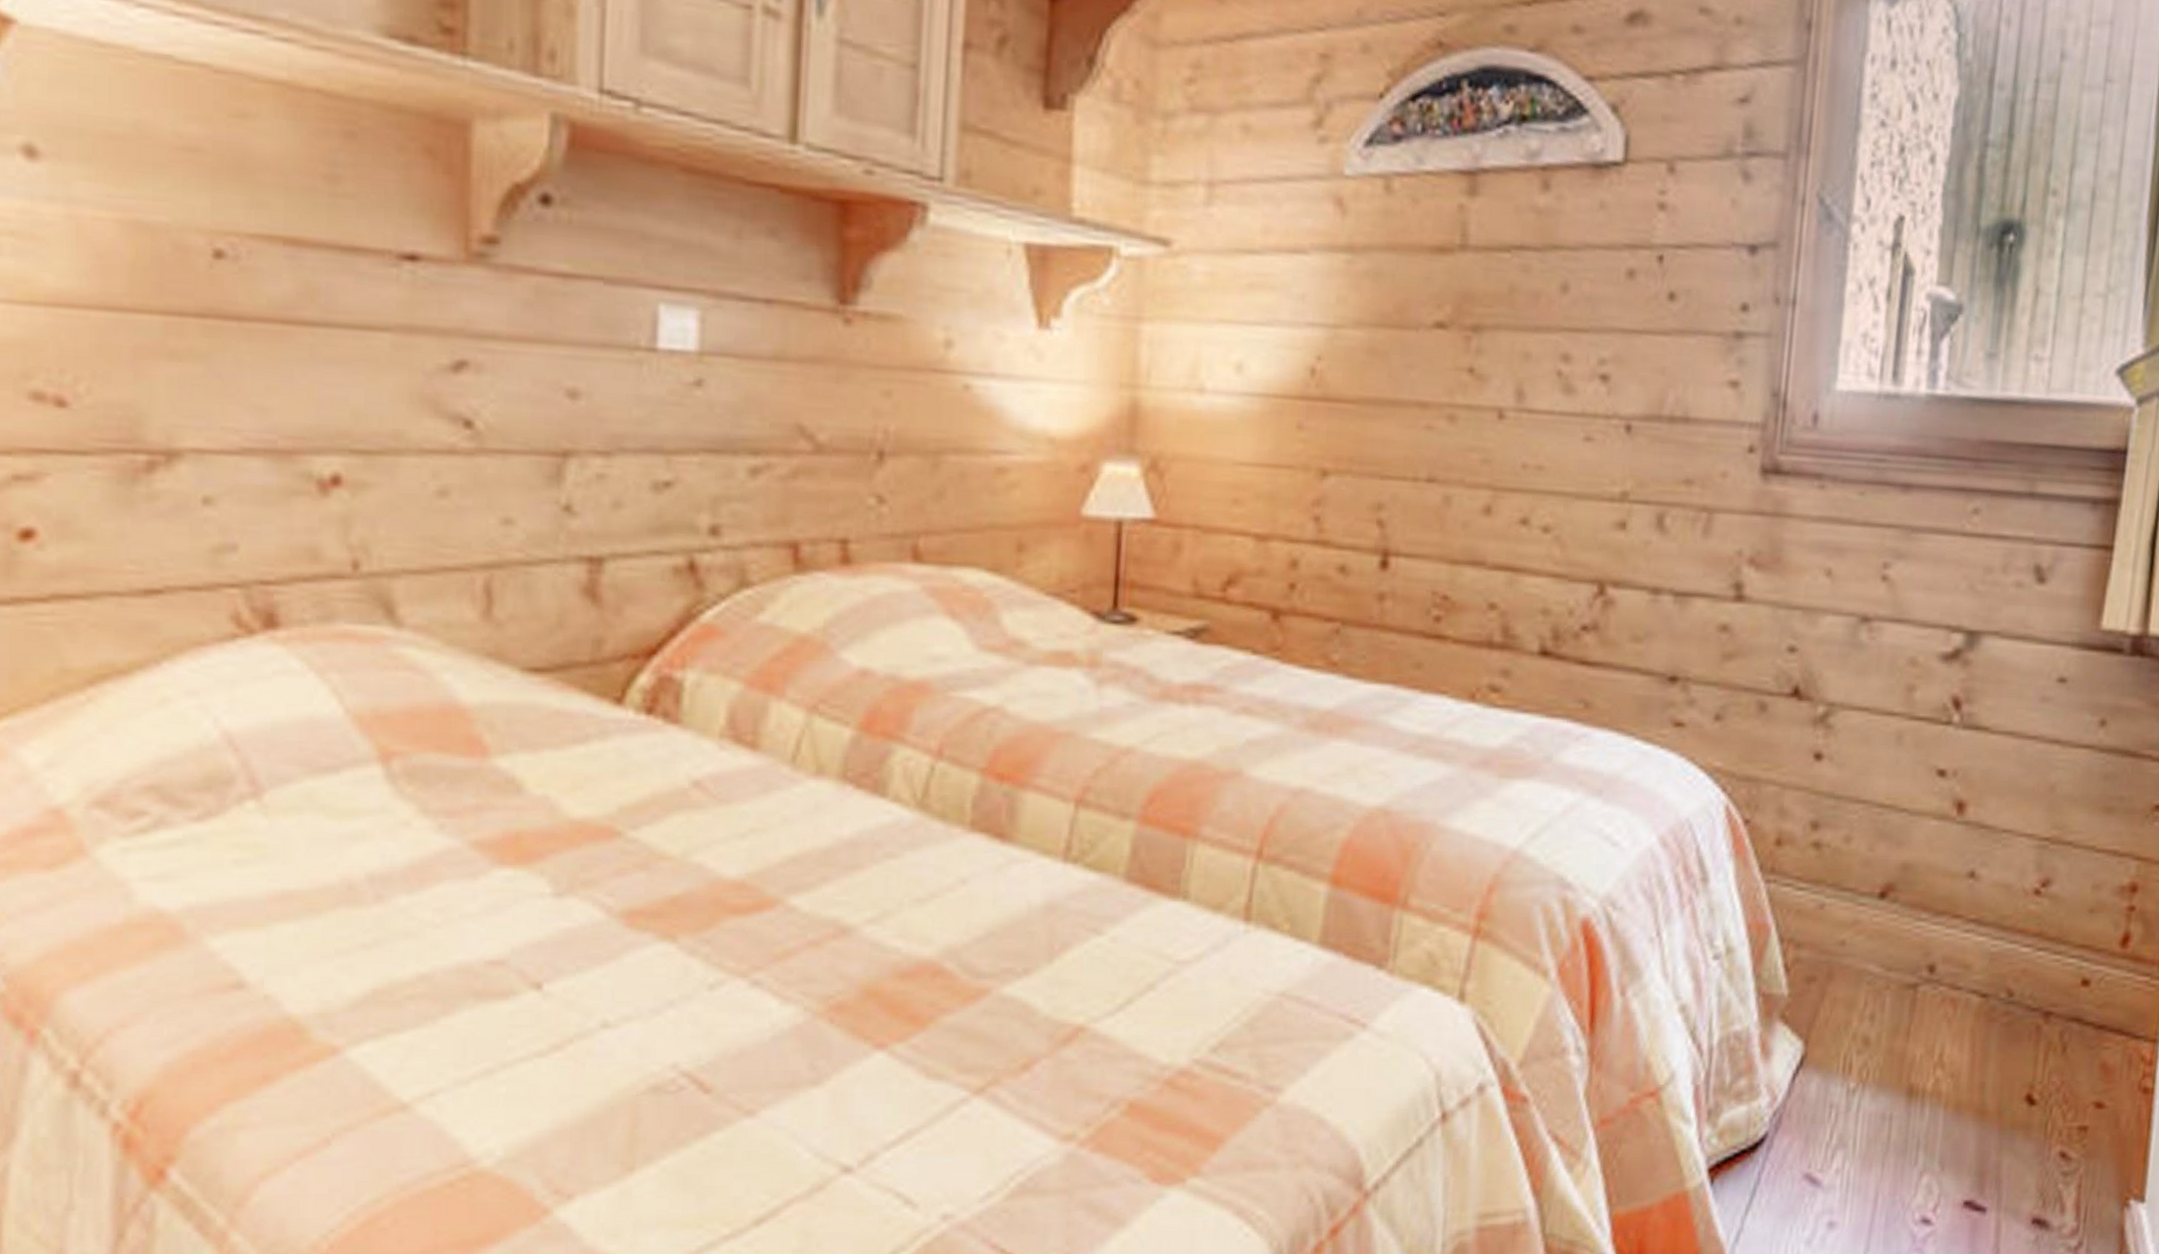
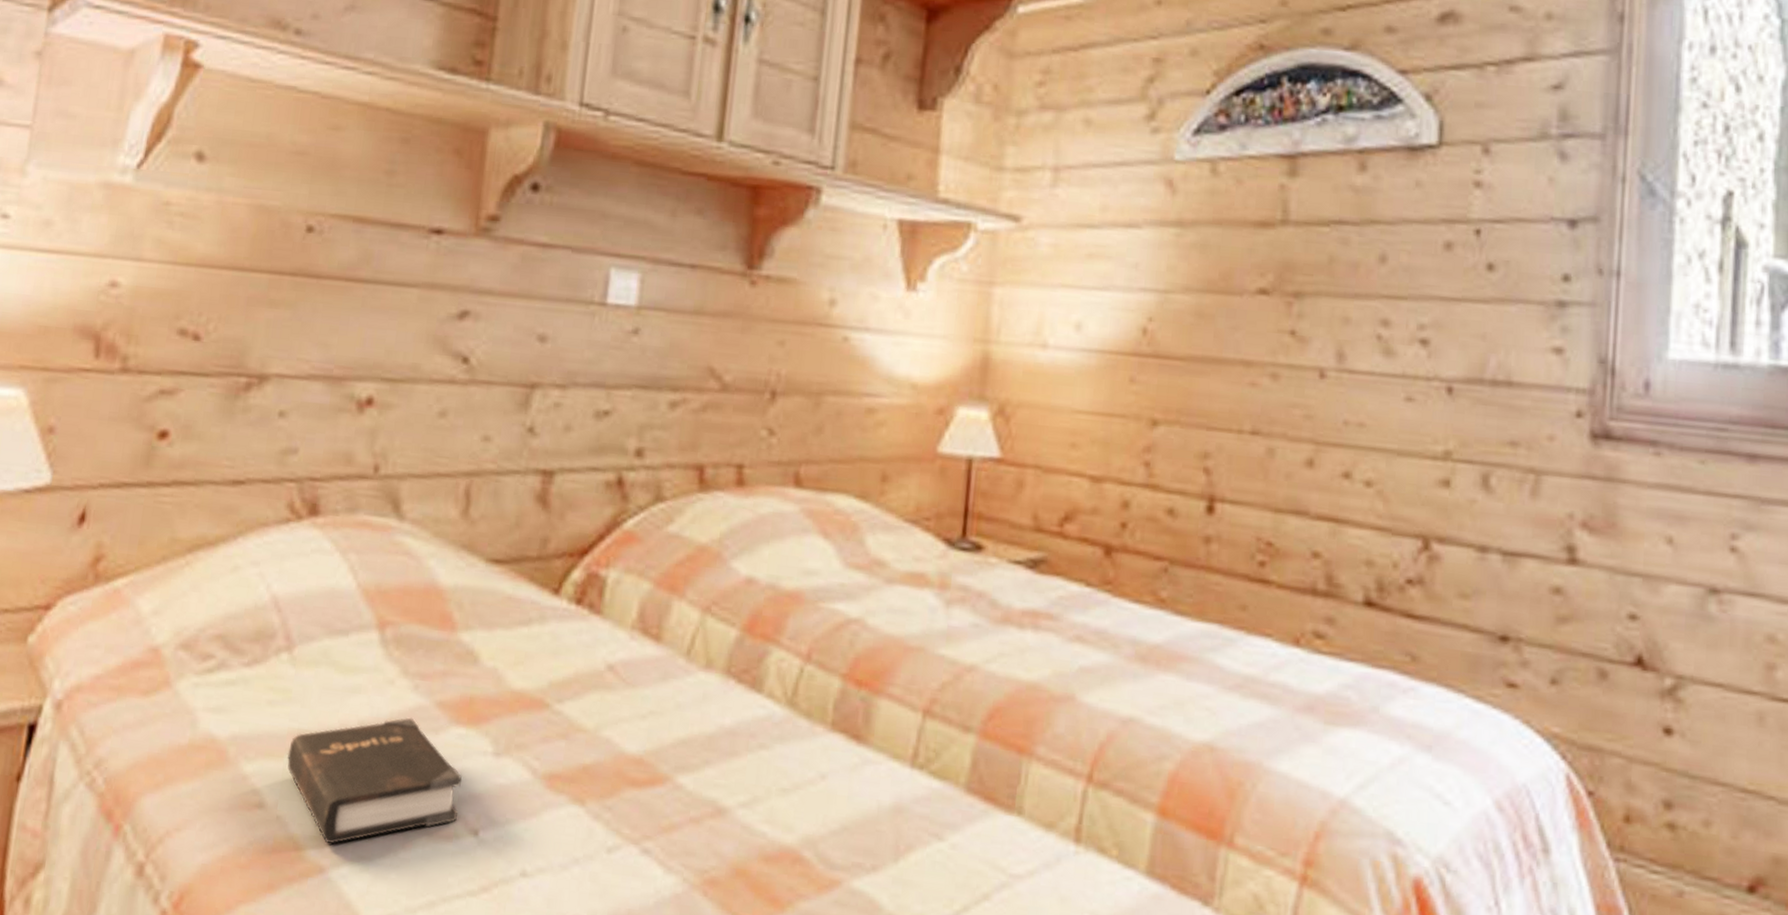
hardback book: none [269,863,514,1020] -> present [287,717,462,844]

